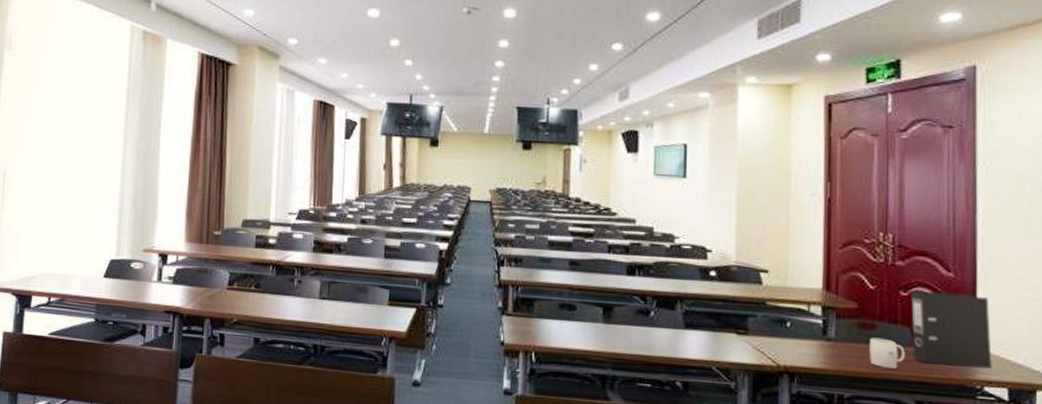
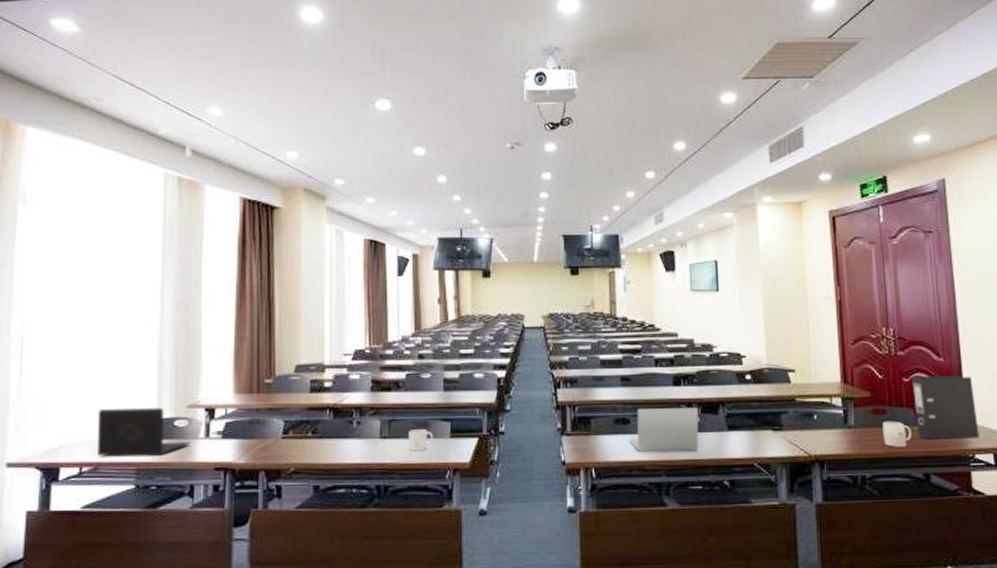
laptop: none [64,246,144,294] -> present [97,408,190,457]
mug: none [346,293,372,316] -> present [408,429,434,451]
laptop: none [573,296,654,347] -> present [629,407,700,453]

